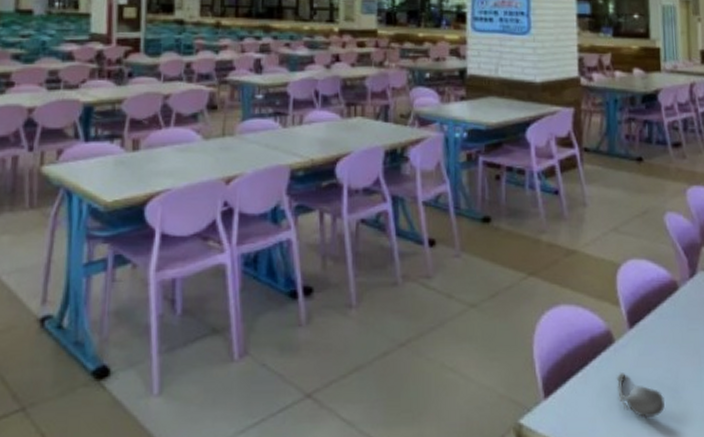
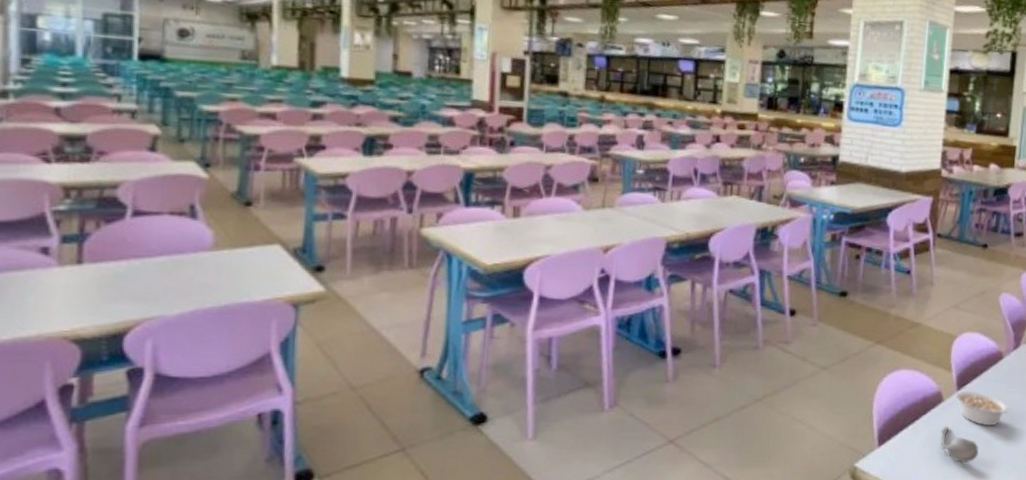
legume: none [627,328,694,370] -> present [954,390,1009,425]

